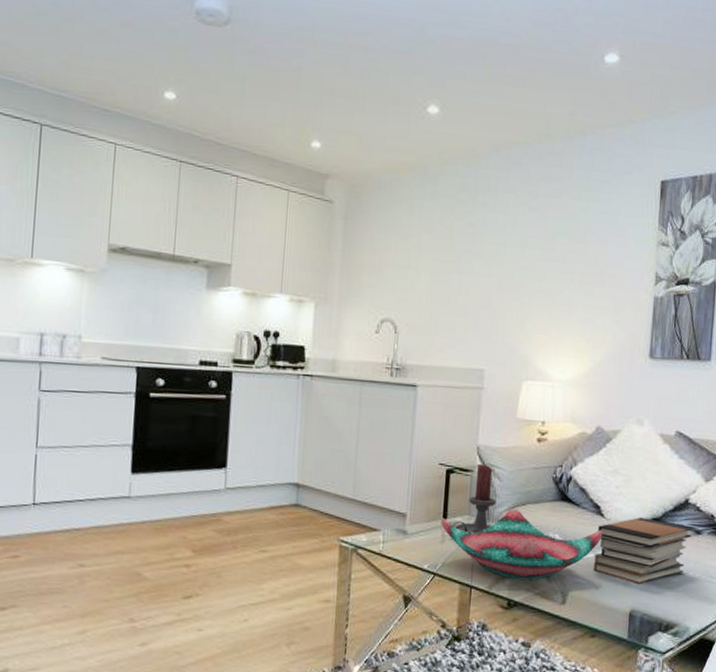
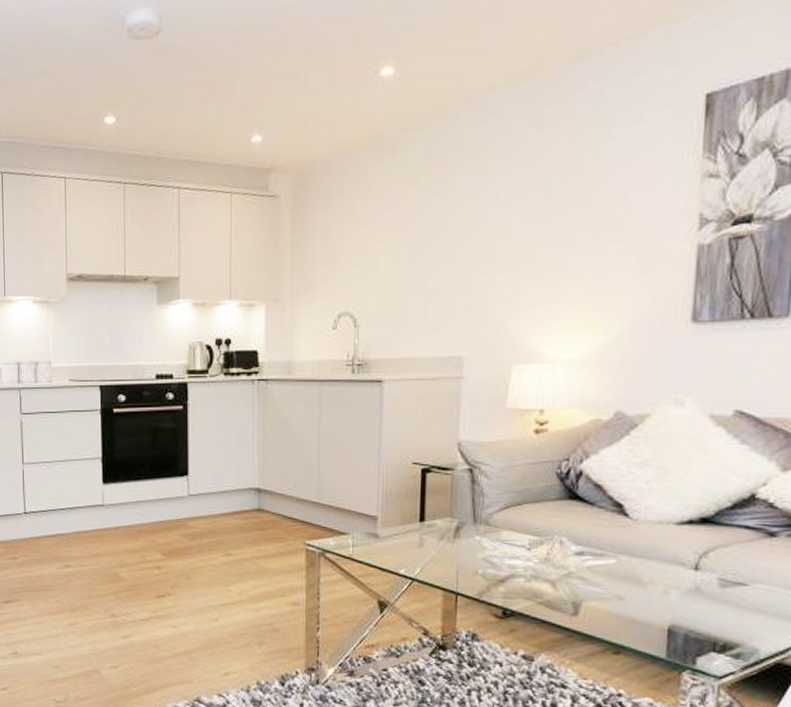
decorative bowl: present [441,509,603,581] -> none [418,509,628,589]
candle holder: present [451,464,496,534] -> none [430,462,484,537]
book stack: present [593,518,692,585] -> none [614,517,762,596]

